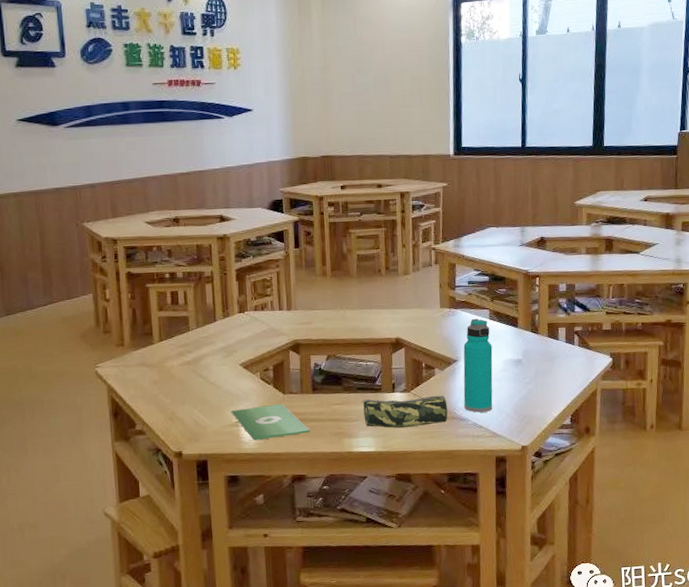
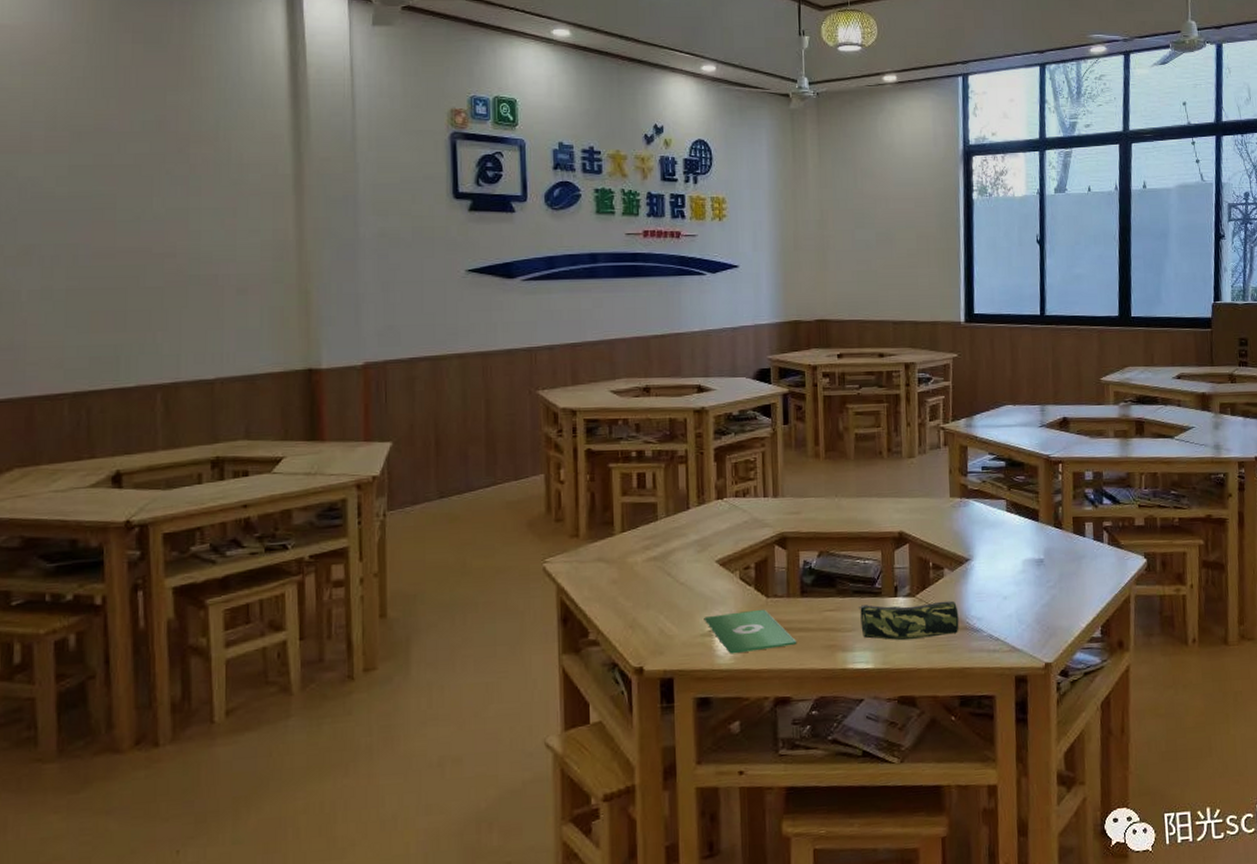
water bottle: present [463,318,493,413] -> none [976,510,1011,622]

